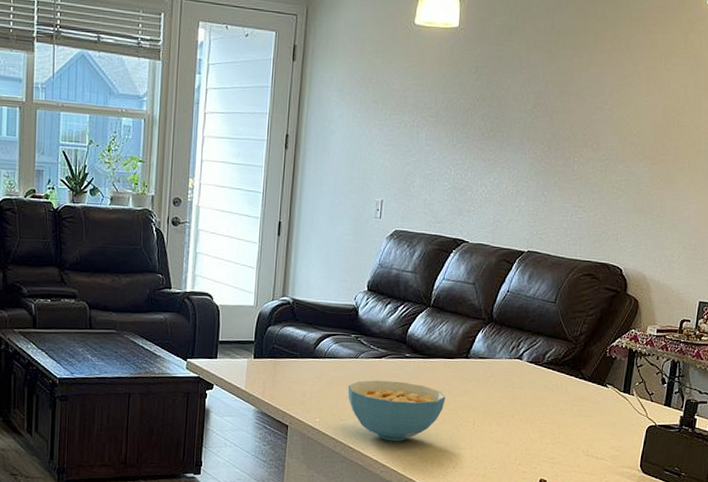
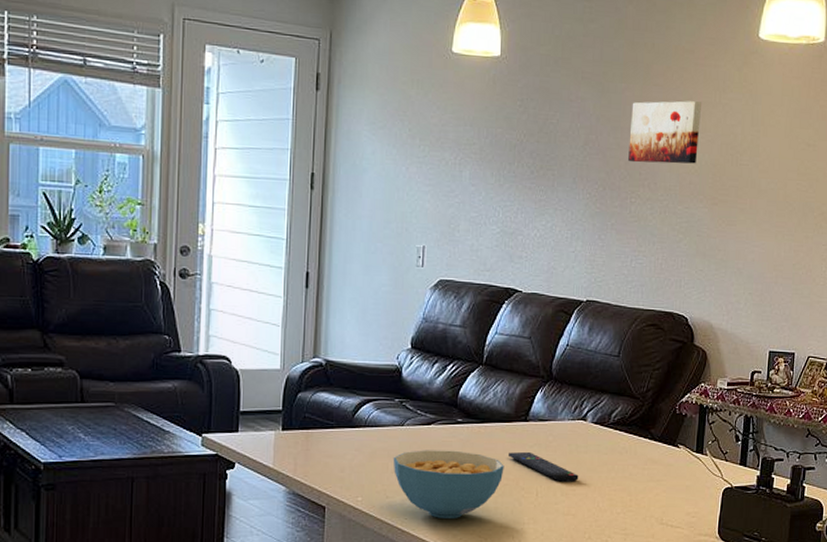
remote control: none [450,385,513,415] -> present [509,451,579,483]
wall art: none [573,66,648,126] -> present [628,100,702,164]

